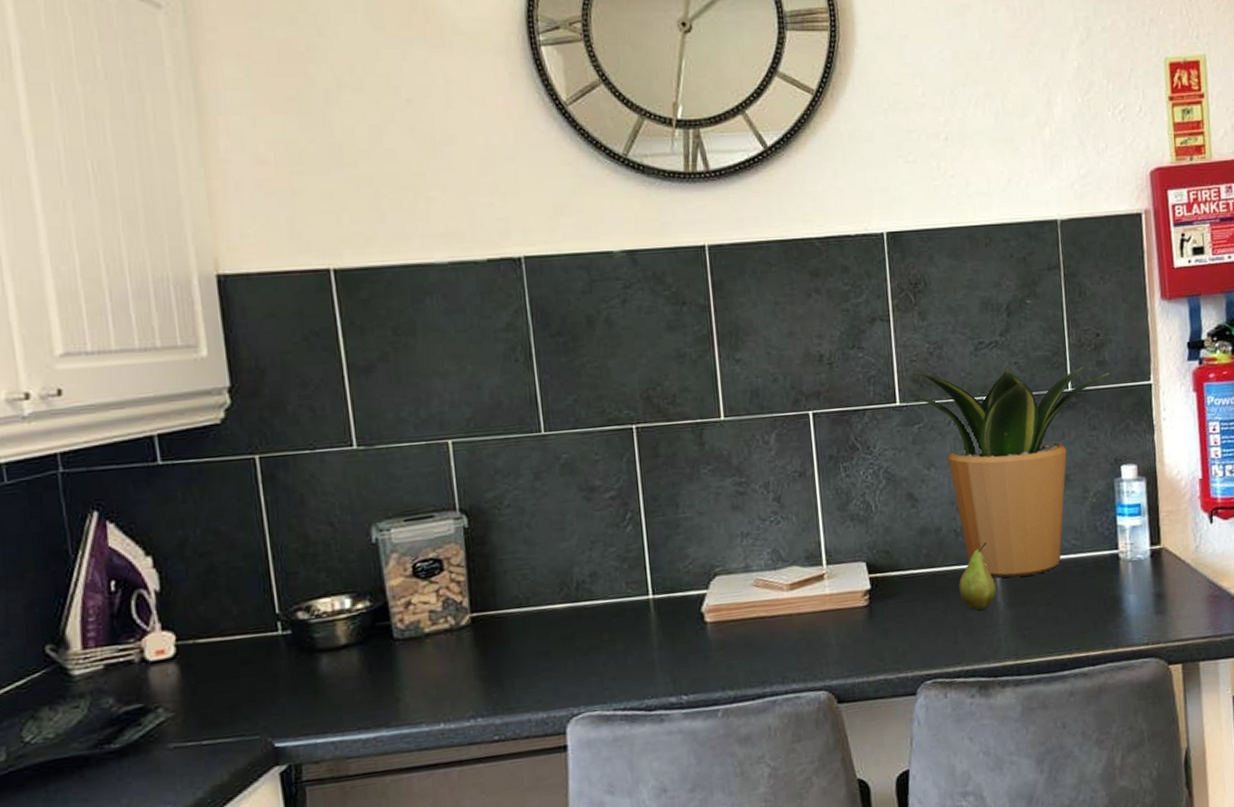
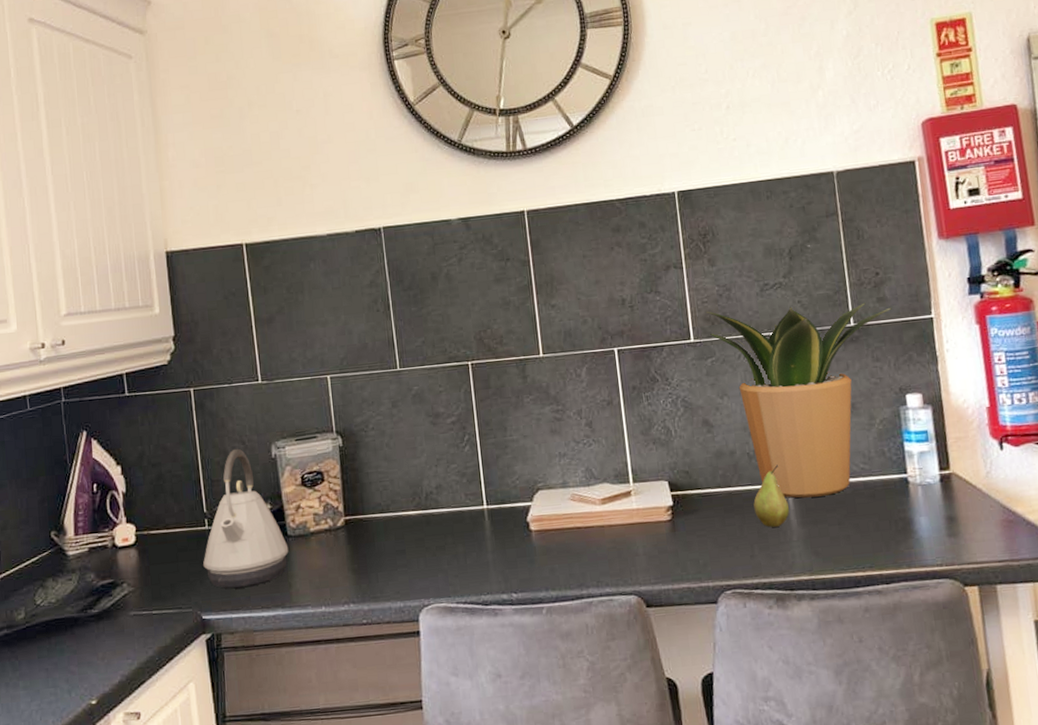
kettle: none [275,531,395,708] -> present [203,448,289,589]

